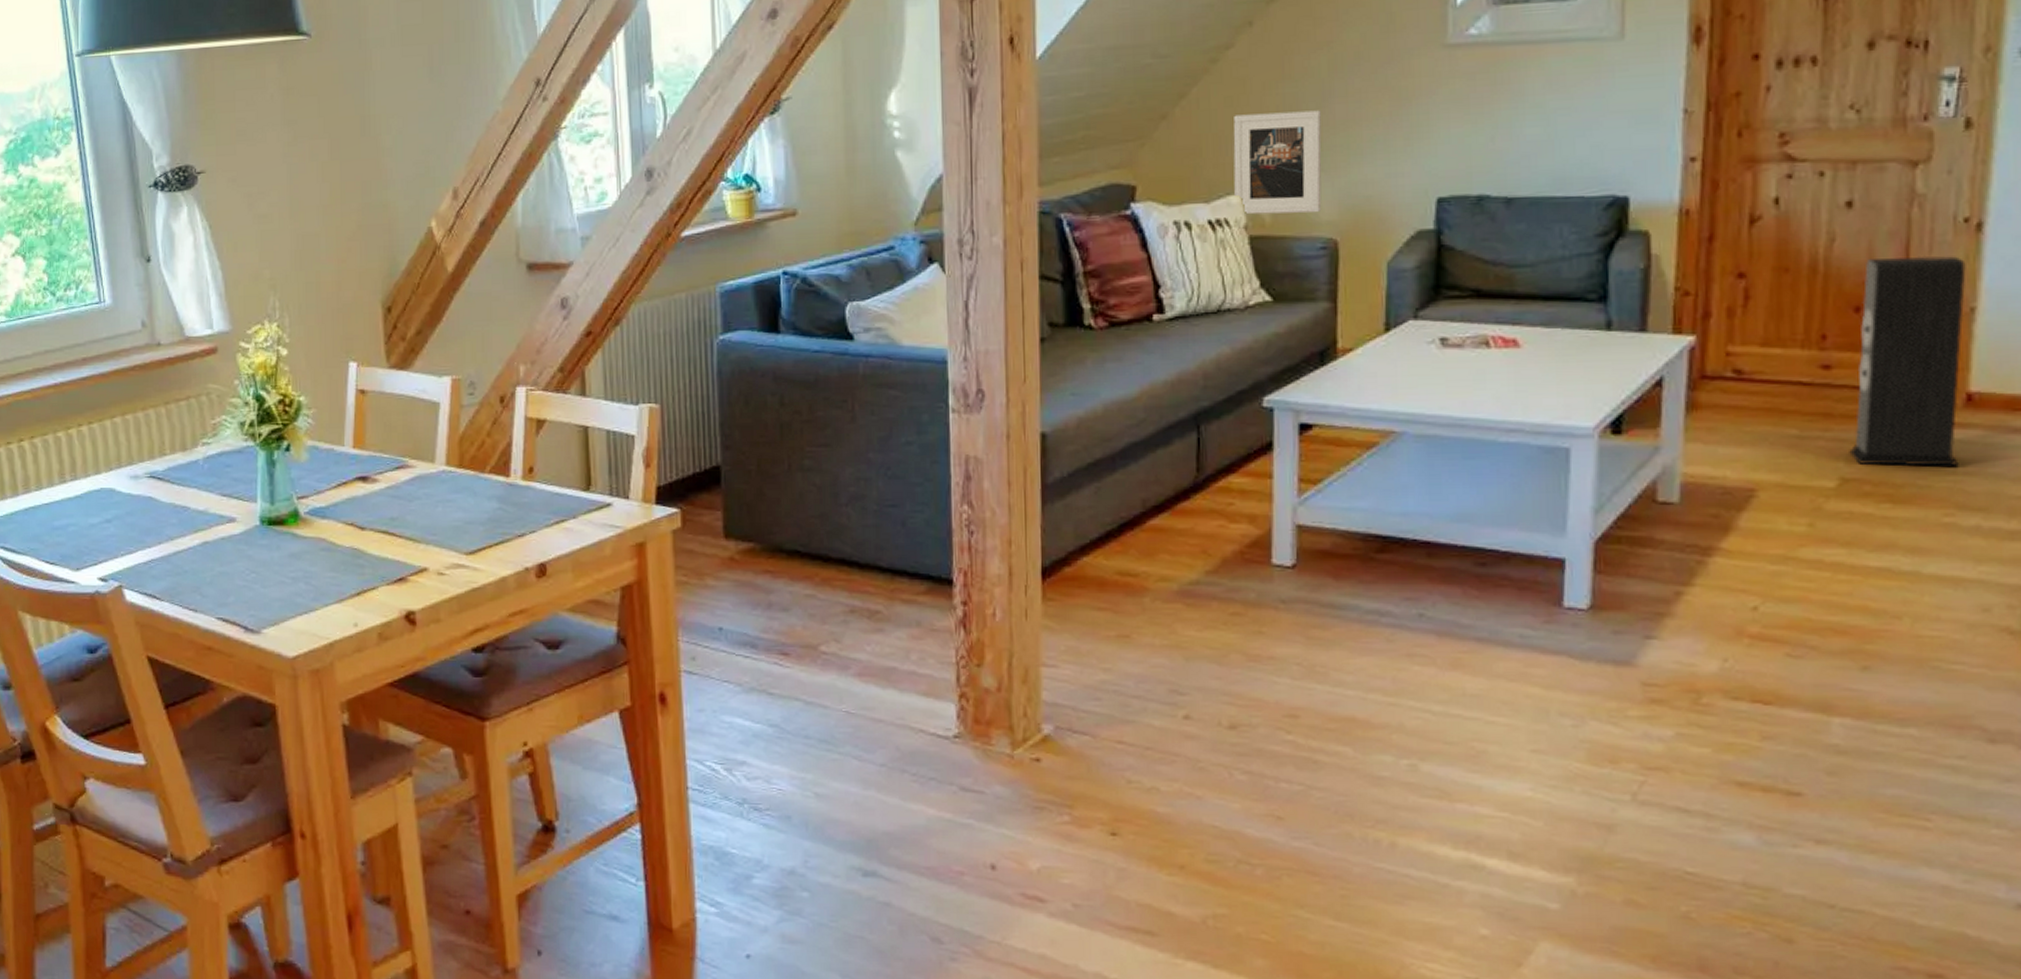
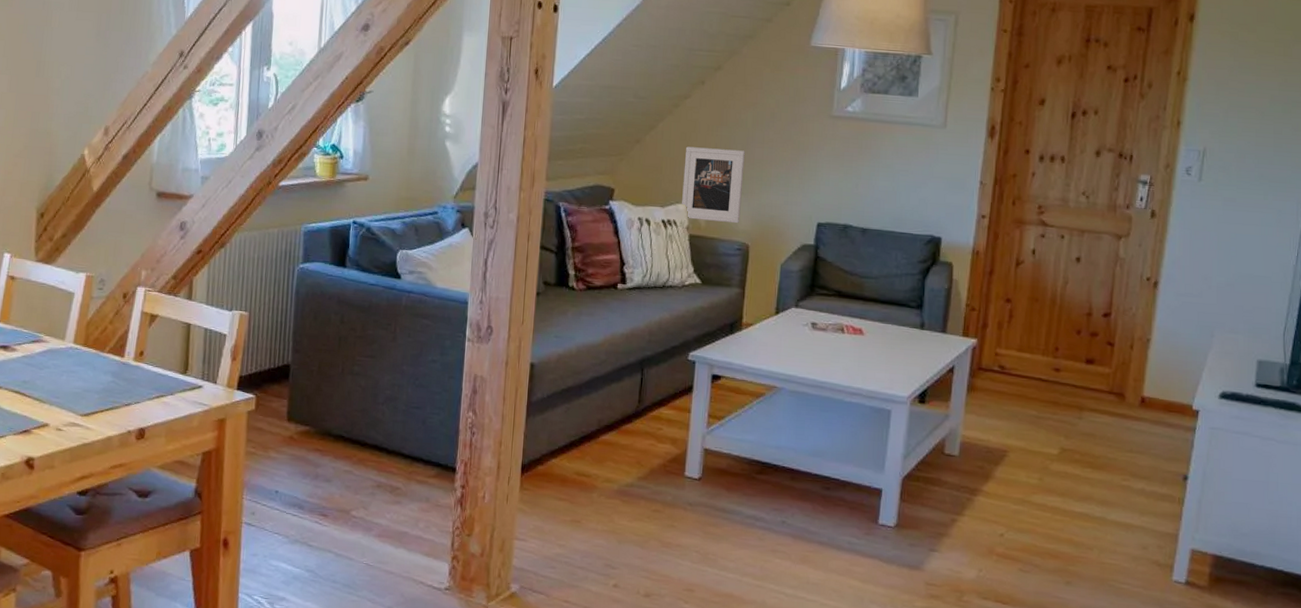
speaker: present [1849,256,1966,468] -> none [1067,299,1146,448]

